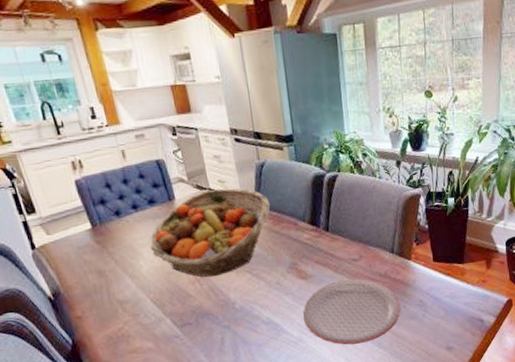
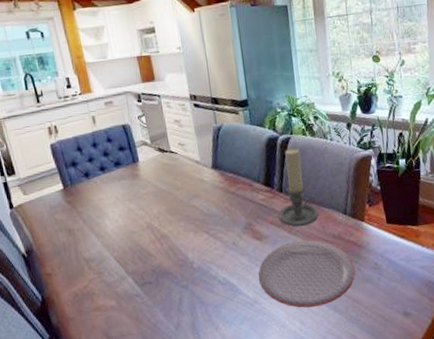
fruit basket: present [150,188,271,278] -> none [115,151,227,237]
candle holder: none [324,186,366,267] -> present [278,148,319,228]

